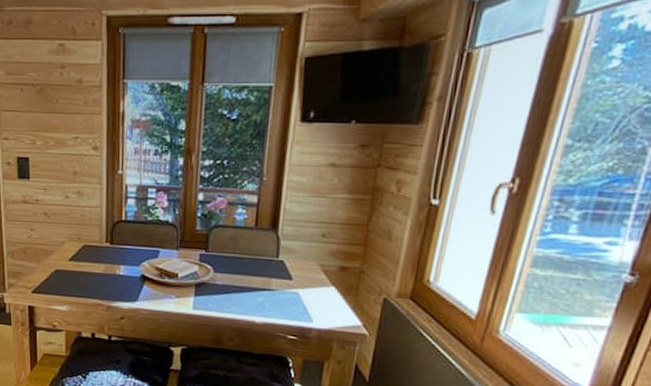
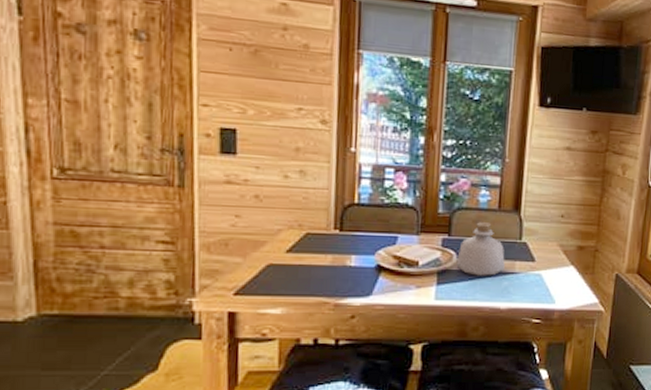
bottle: none [213,239,261,291] -> present [456,222,505,276]

